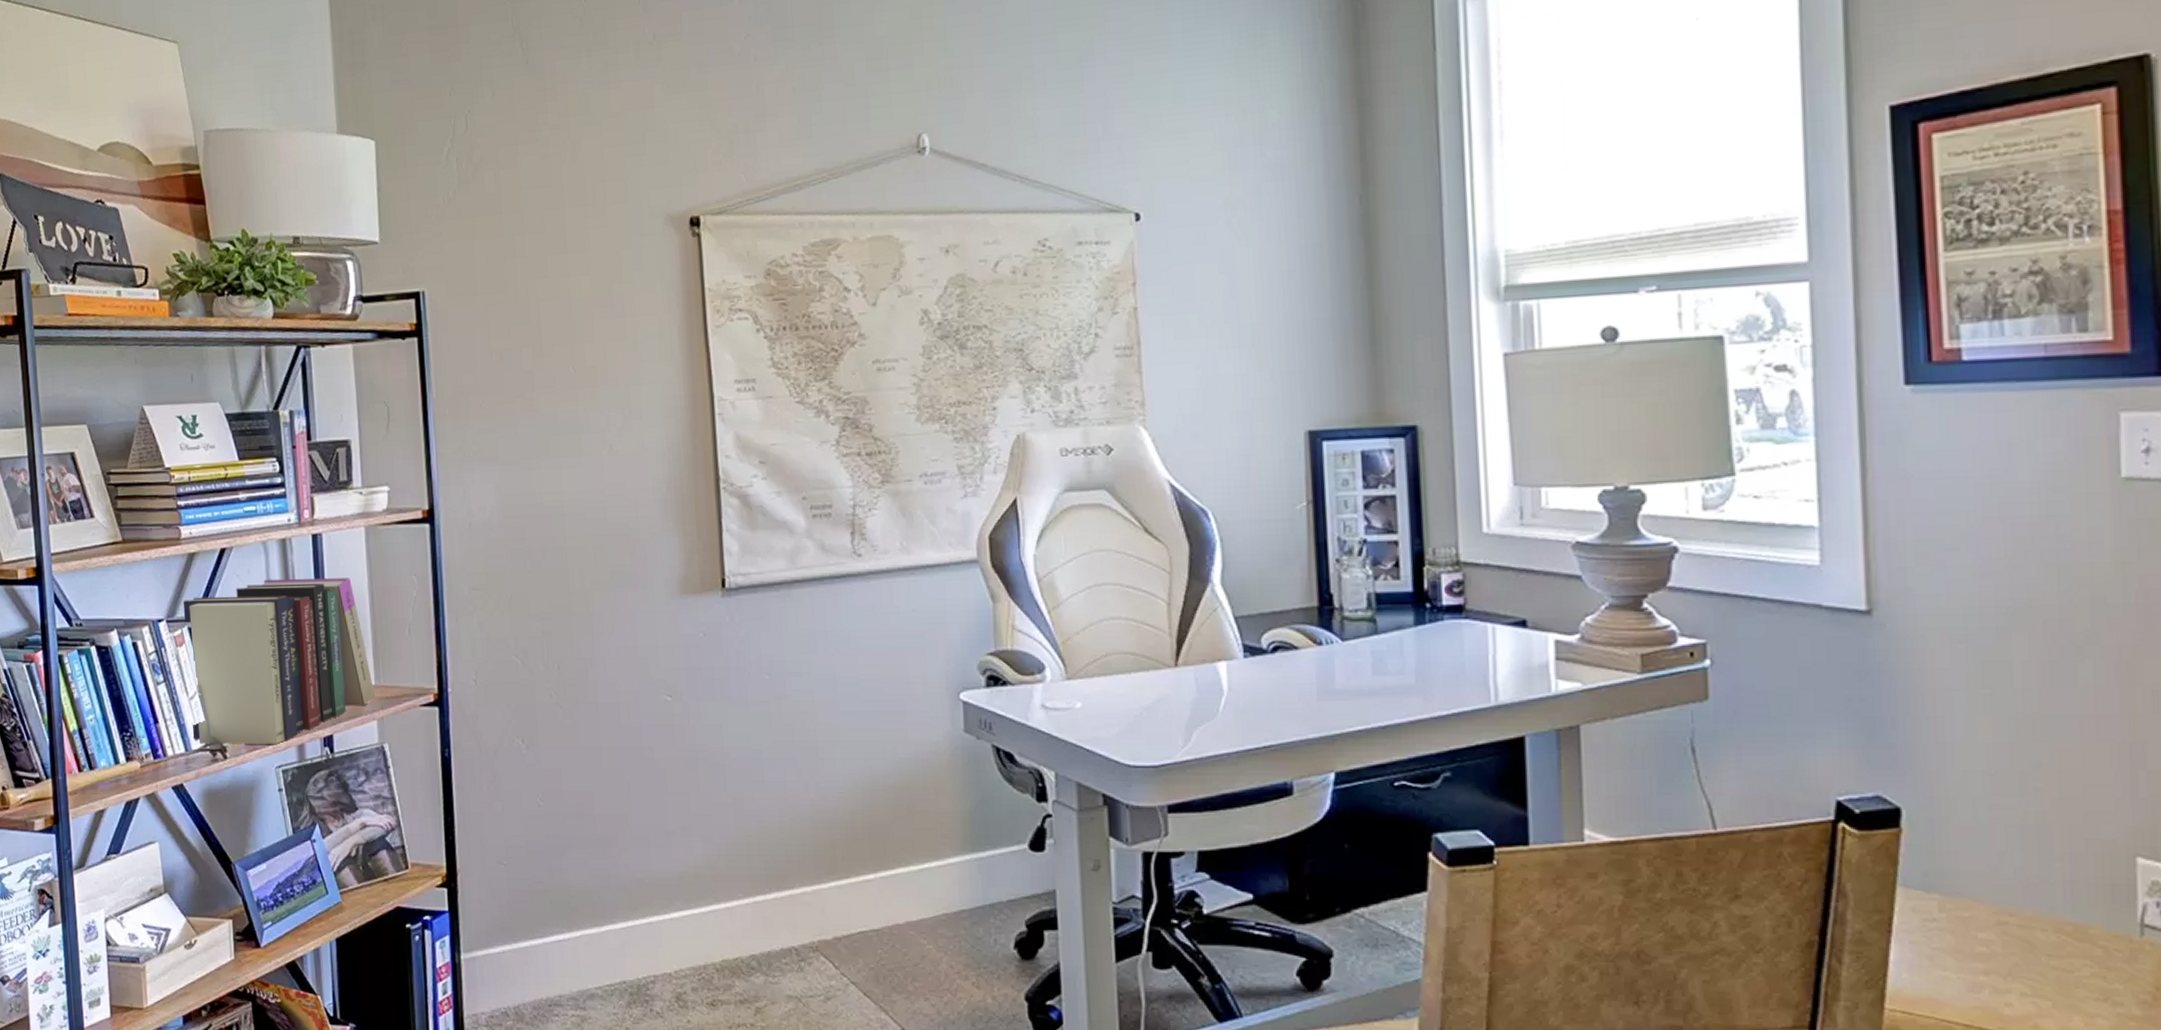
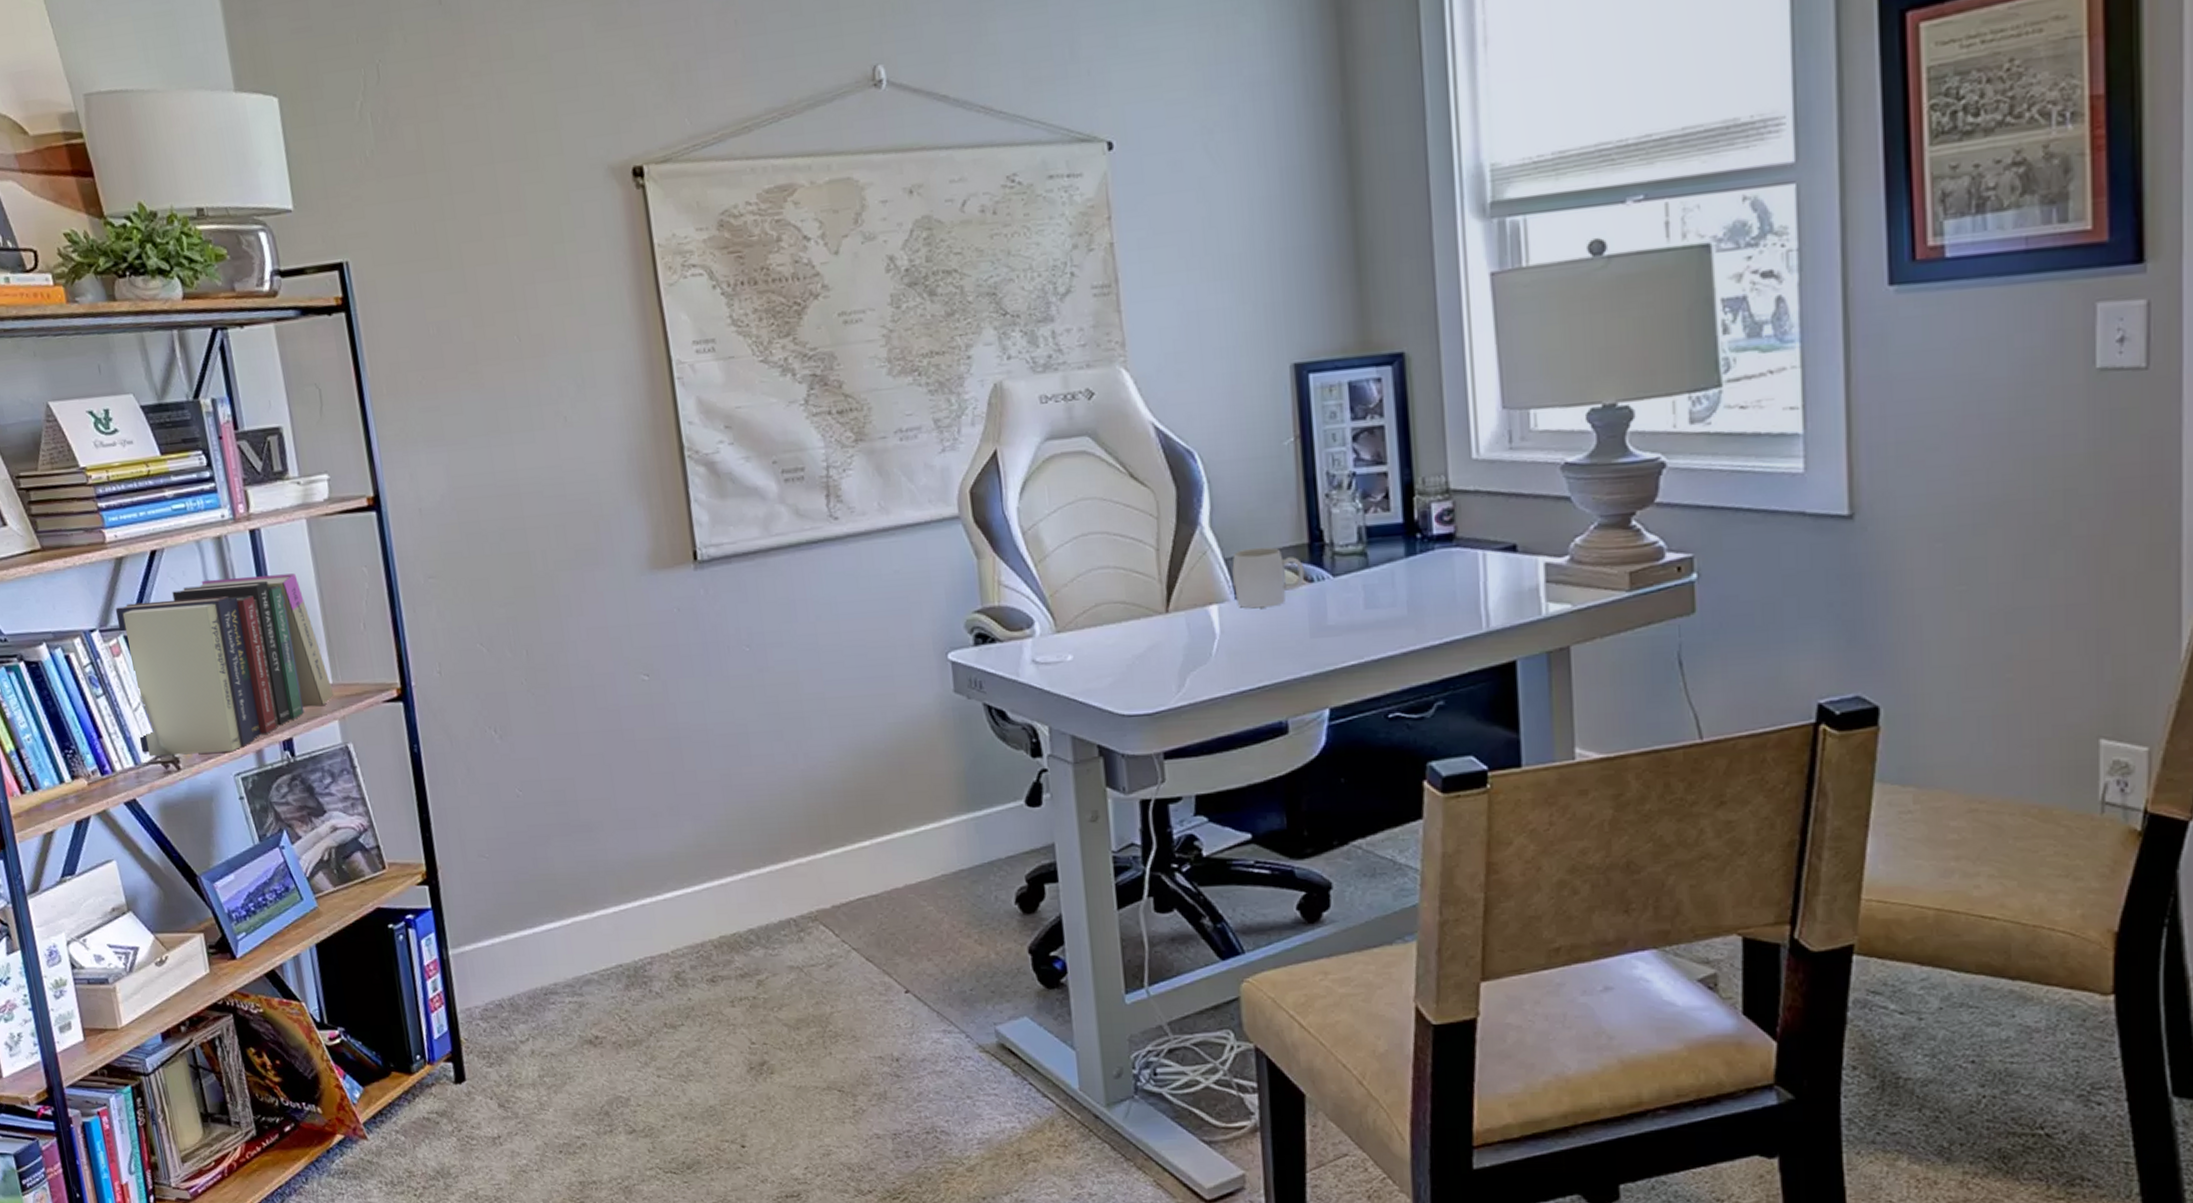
mug: none [1241,607,1314,668] -> present [1232,547,1305,609]

